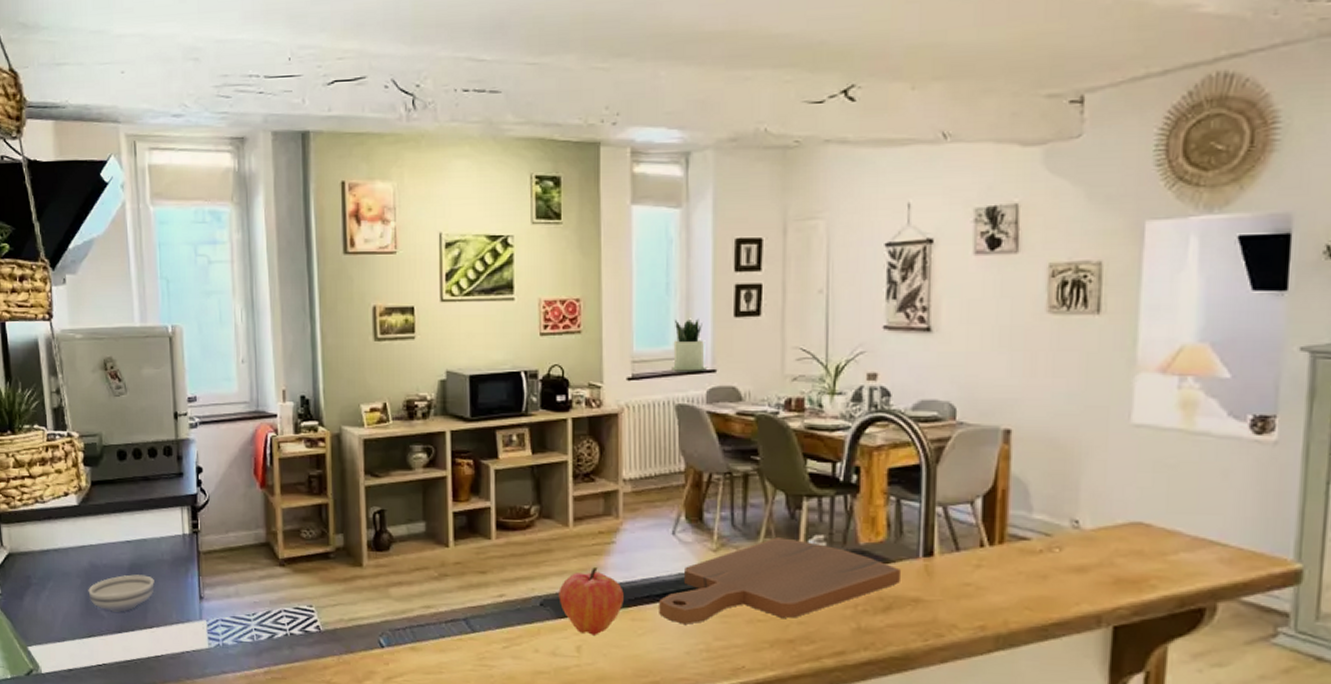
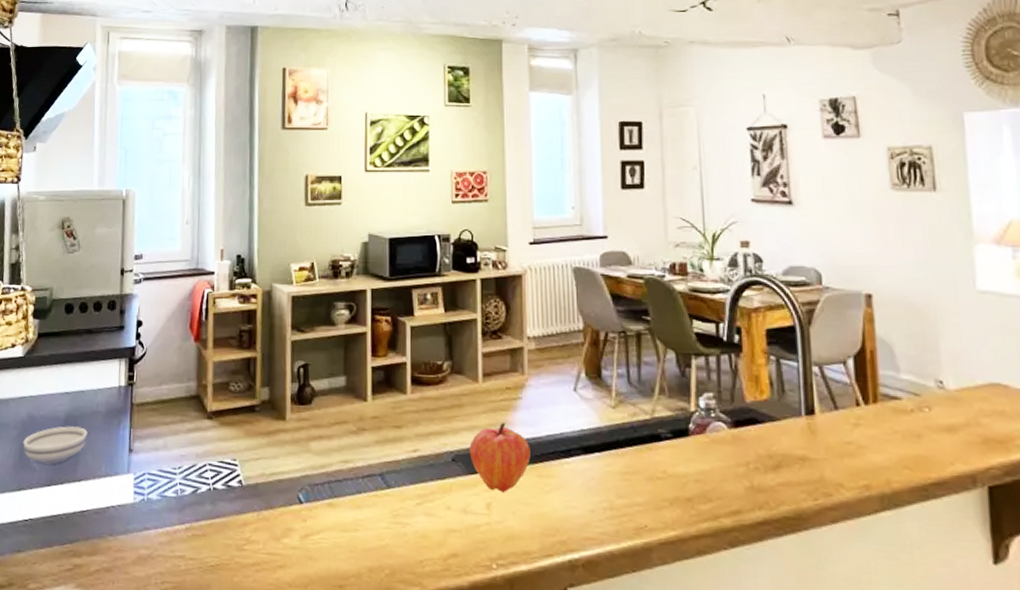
cutting board: present [659,537,900,625] -> none [564,395,786,482]
planter: present [671,318,707,373] -> none [568,190,599,239]

